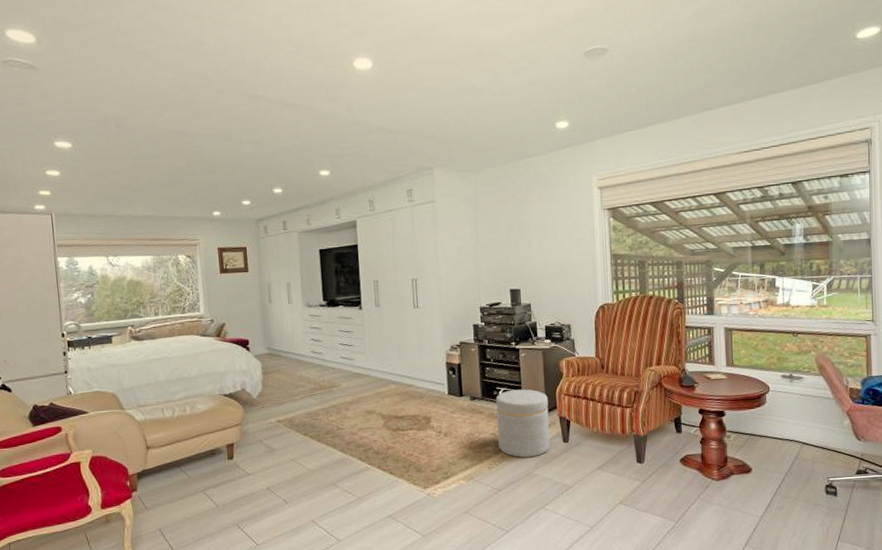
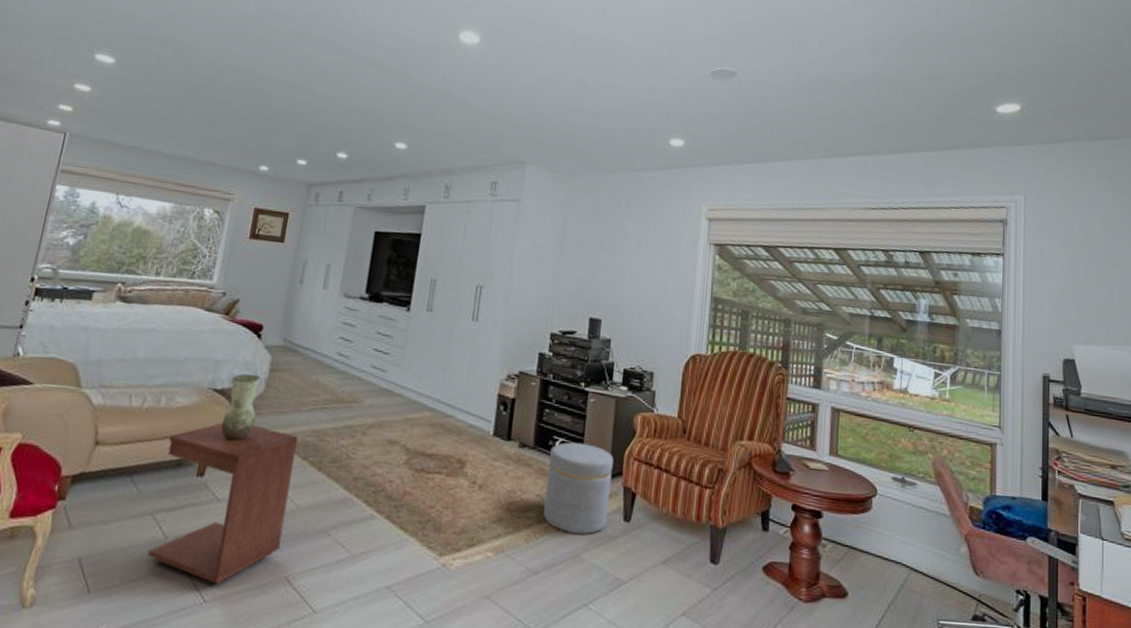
side table: none [200,416,303,532] -> present [147,423,299,584]
vase: none [235,378,262,430] -> present [221,373,261,441]

